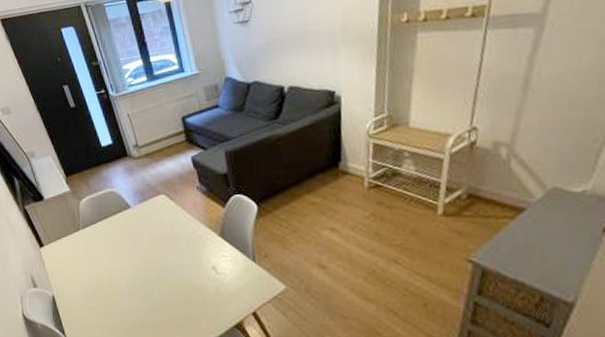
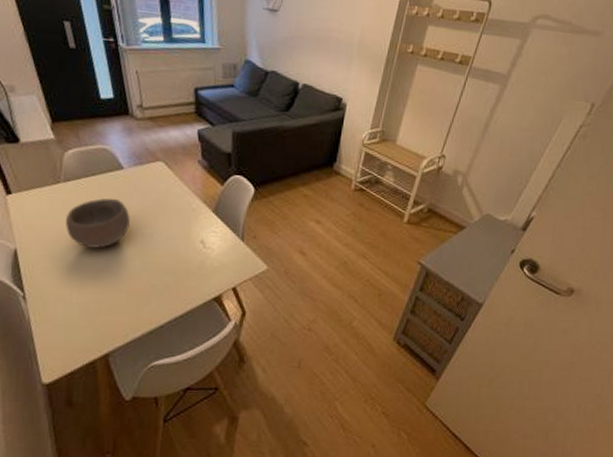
bowl: none [89,236,144,287] -> present [66,198,130,248]

